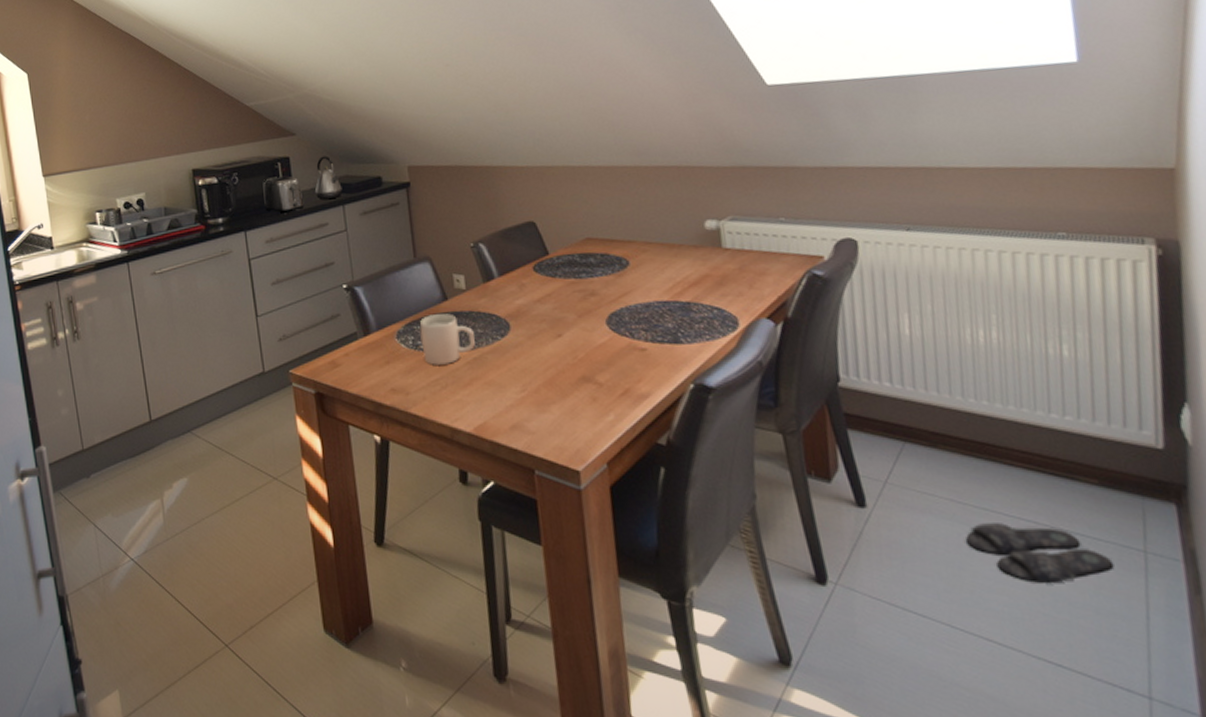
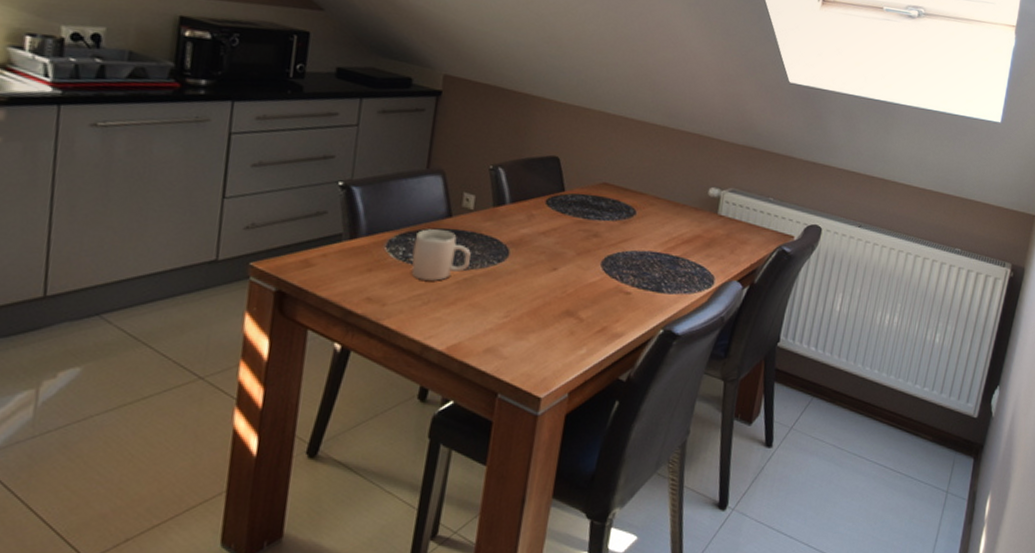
toaster: present [263,176,305,213] -> none [265,49,316,93]
kettle: present [314,155,343,201] -> none [331,40,365,90]
slippers: present [966,523,1114,583] -> none [836,465,926,513]

